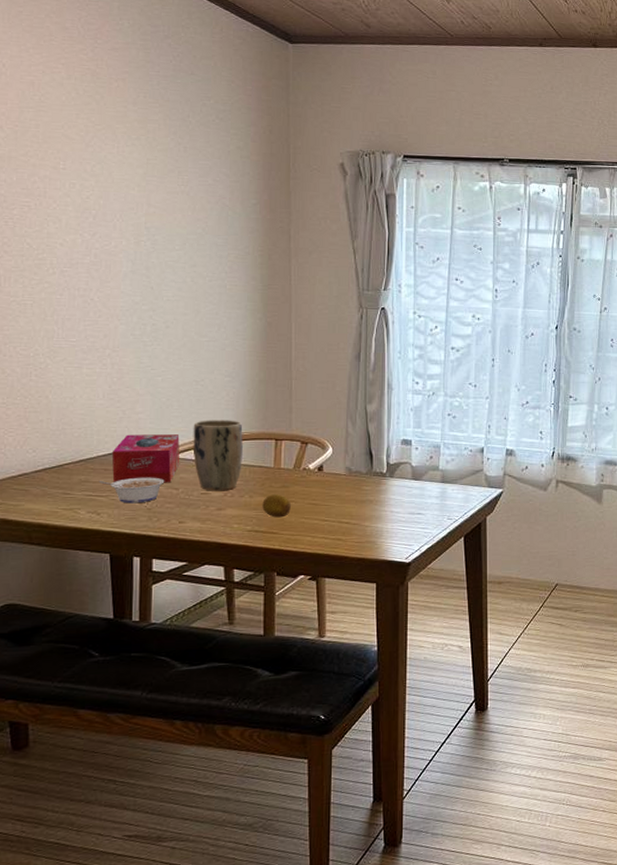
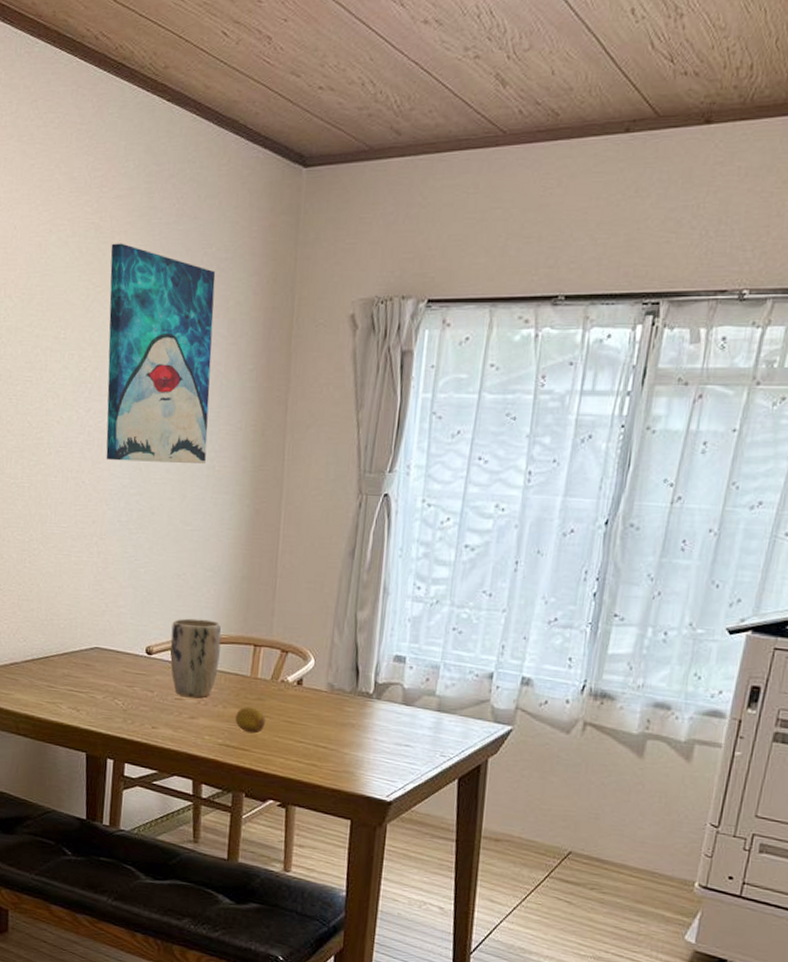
legume: present [98,477,165,504] -> none [79,675,141,703]
wall art: none [109,88,217,284] -> present [106,243,216,465]
tissue box: present [111,434,180,483] -> none [92,629,158,685]

